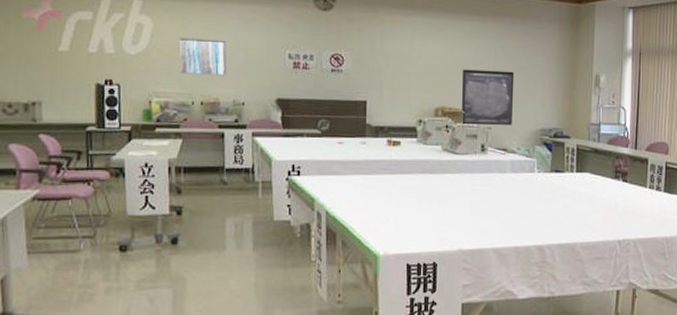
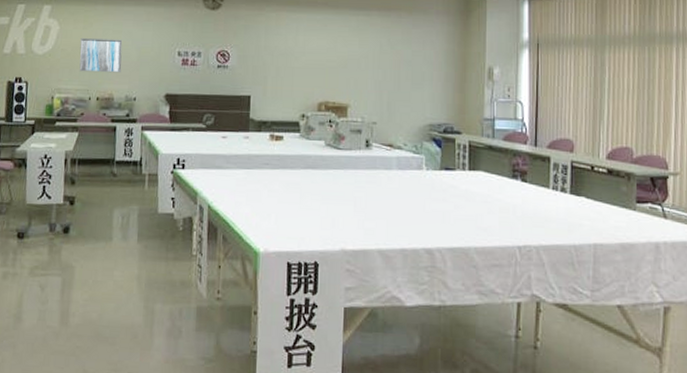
wall art: present [462,69,514,126] -> none [345,63,401,120]

